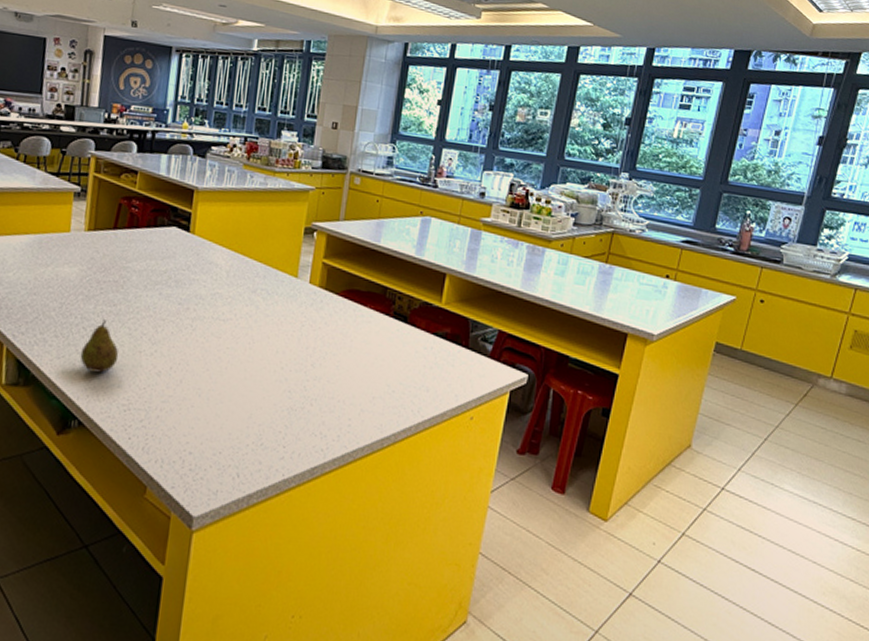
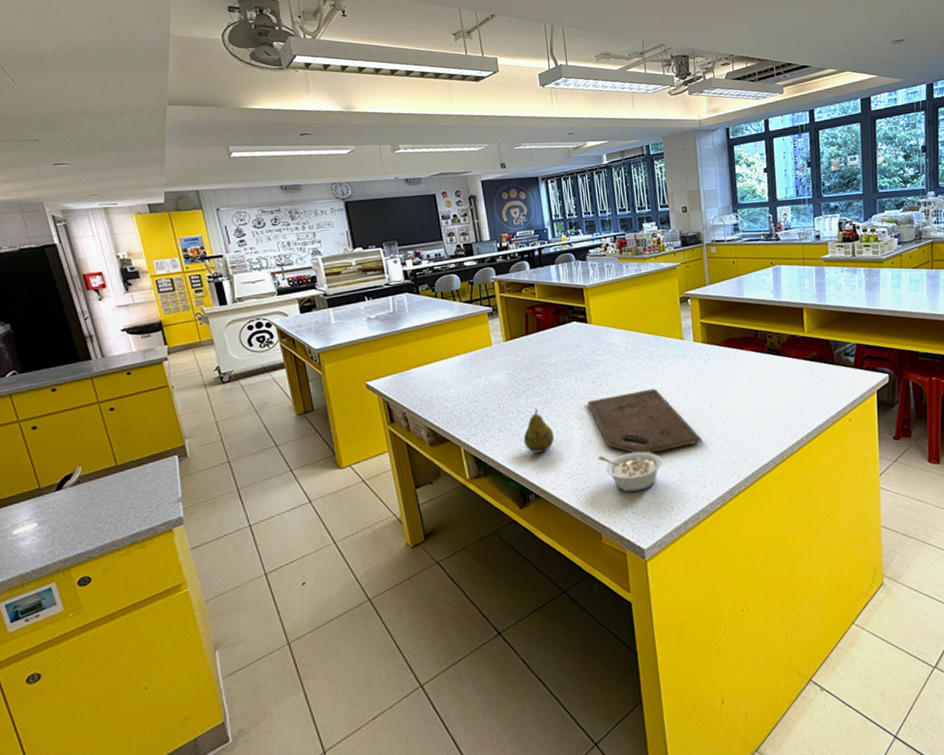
legume: none [163,393,240,447] -> present [597,451,663,493]
cutting board: none [167,324,293,405] -> present [588,388,703,454]

